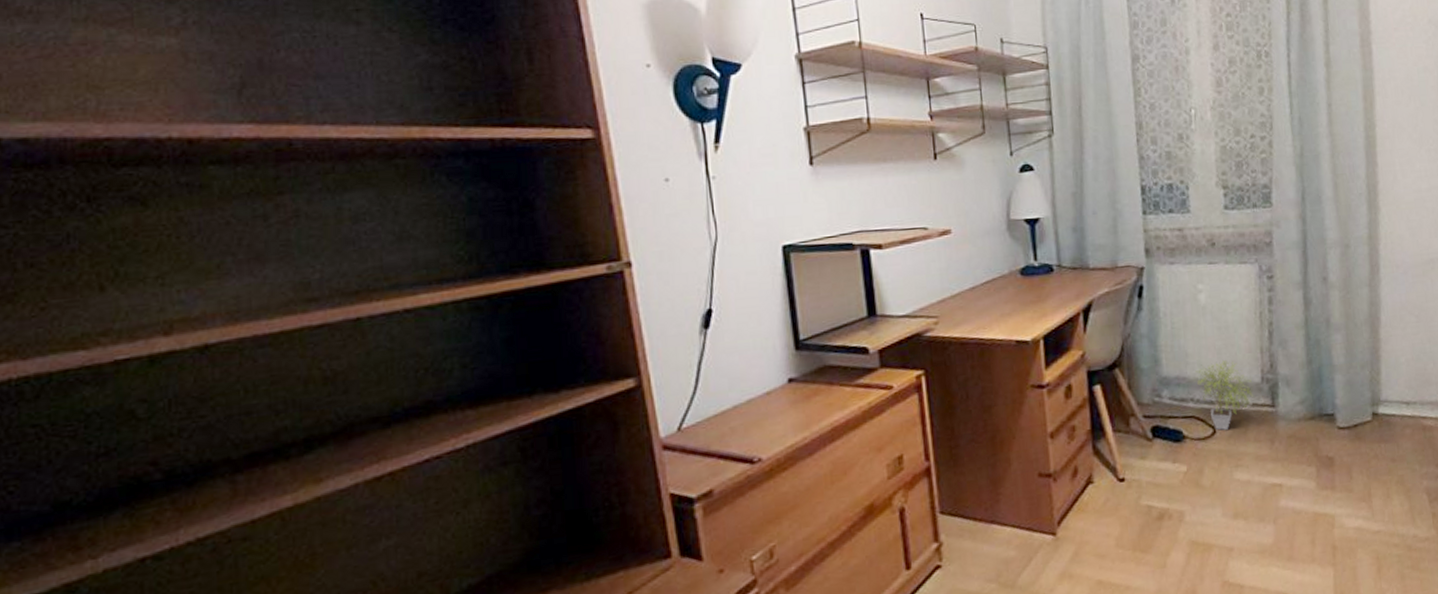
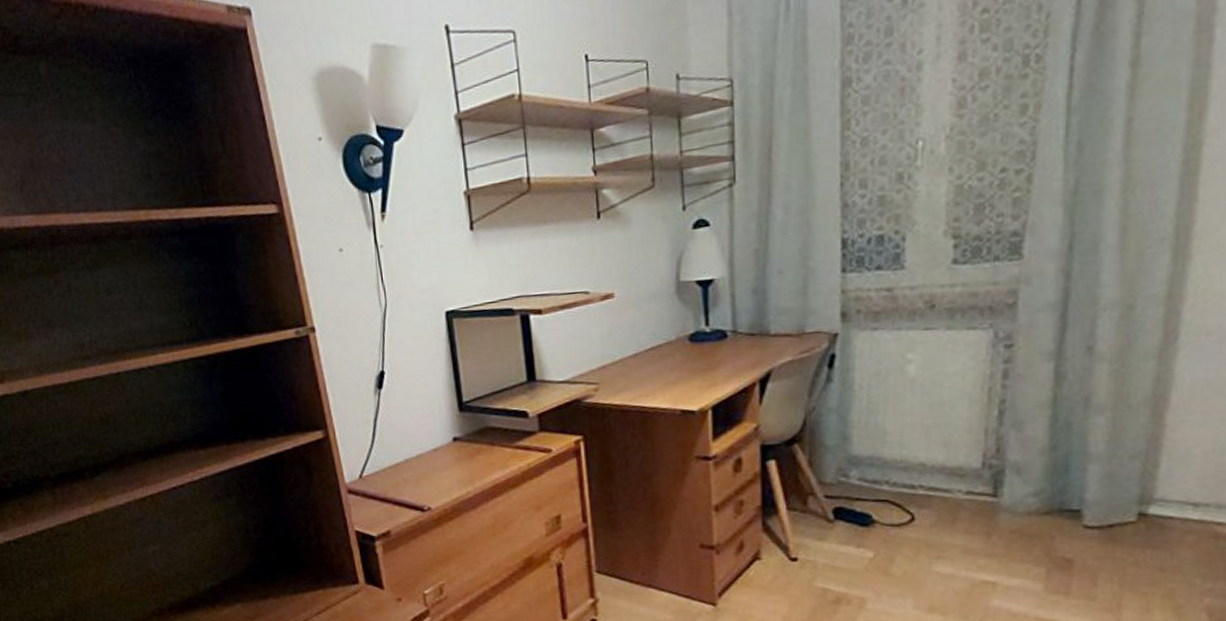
potted plant: present [1195,360,1253,431] -> none [894,441,968,519]

